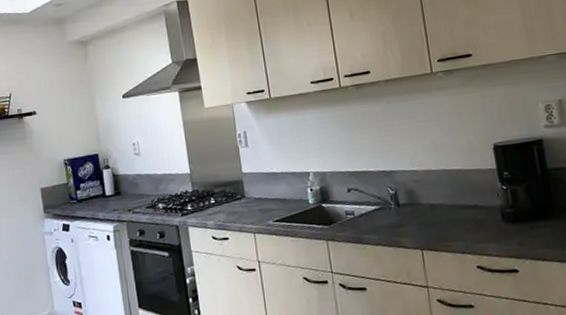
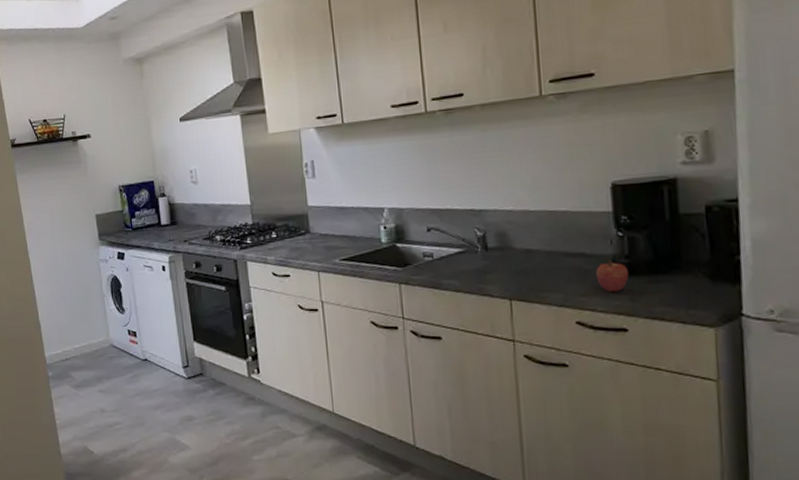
apple: none [488,209,515,239] -> present [596,259,629,293]

